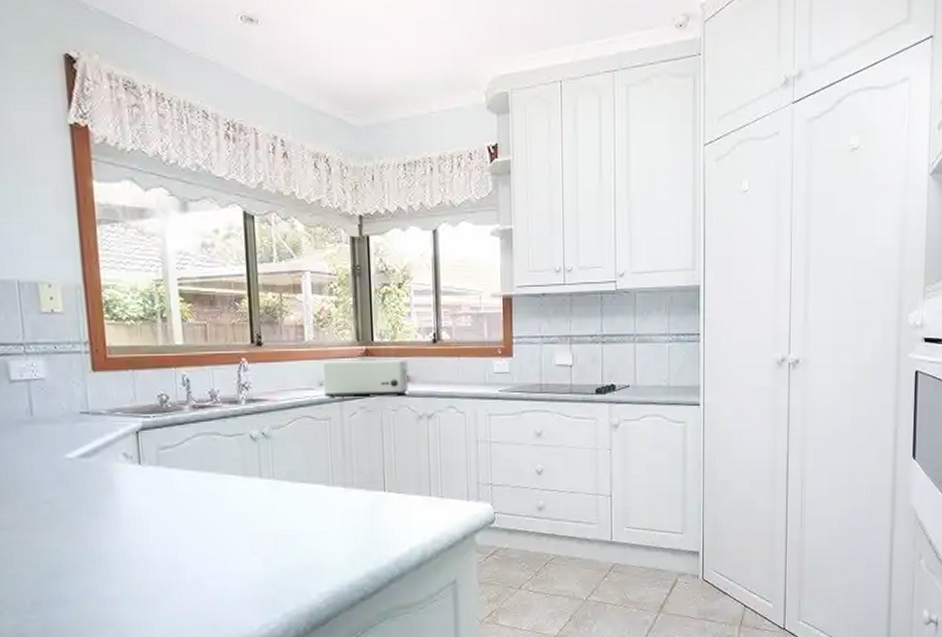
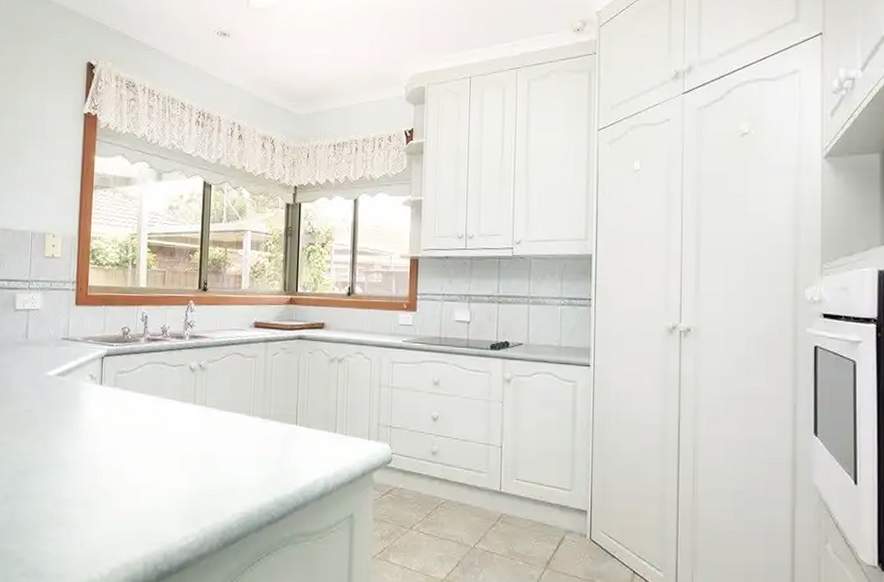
toaster: present [321,360,409,397] -> none [252,307,326,340]

